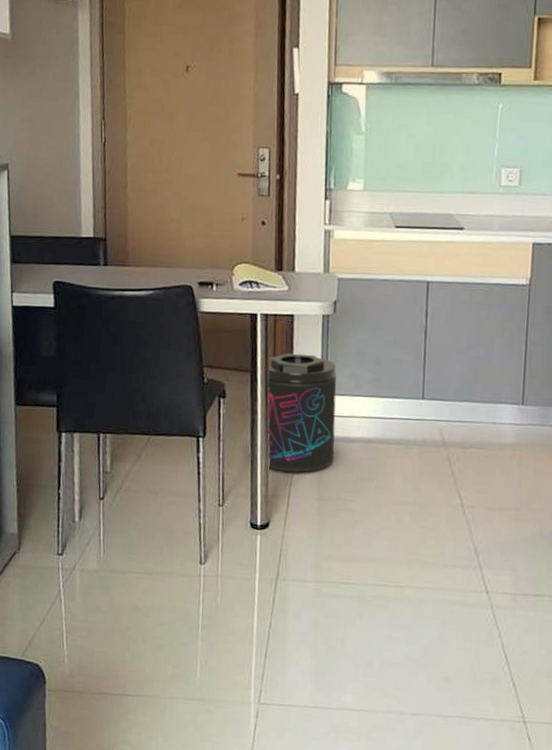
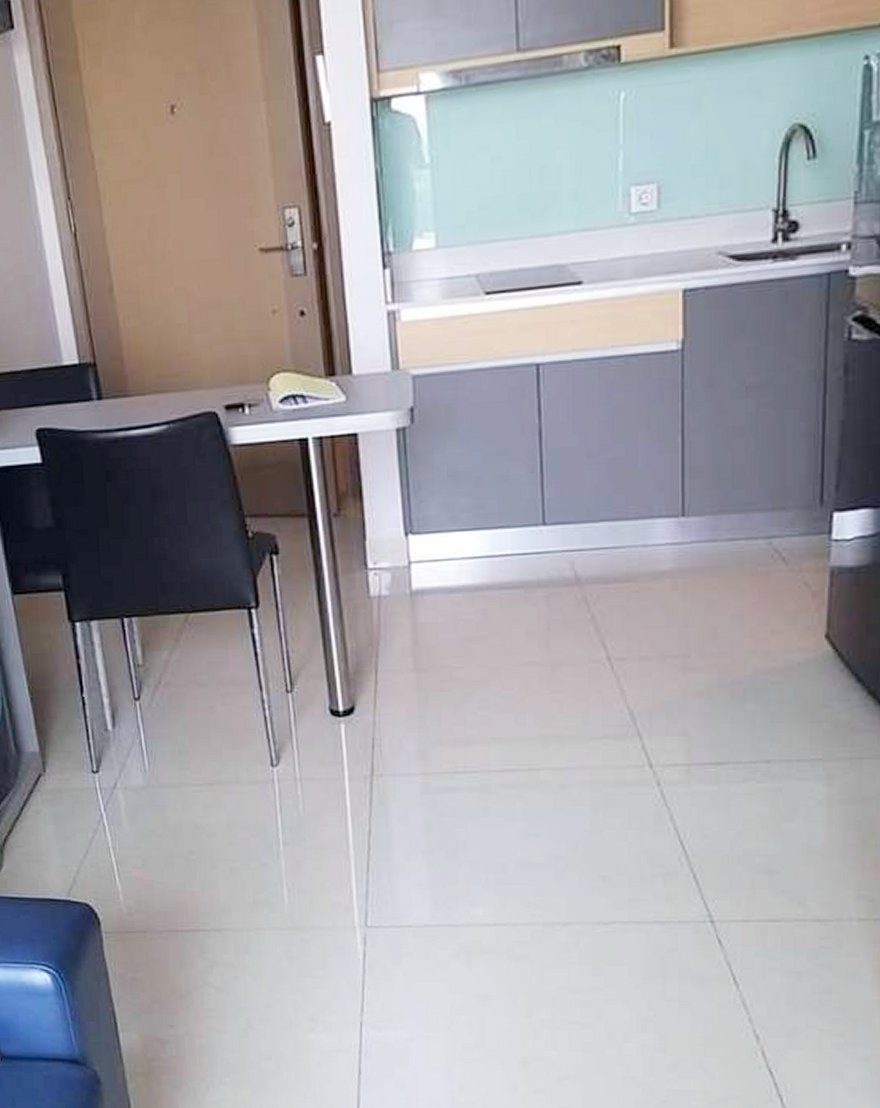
supplement container: present [267,353,337,473] -> none [330,483,431,641]

